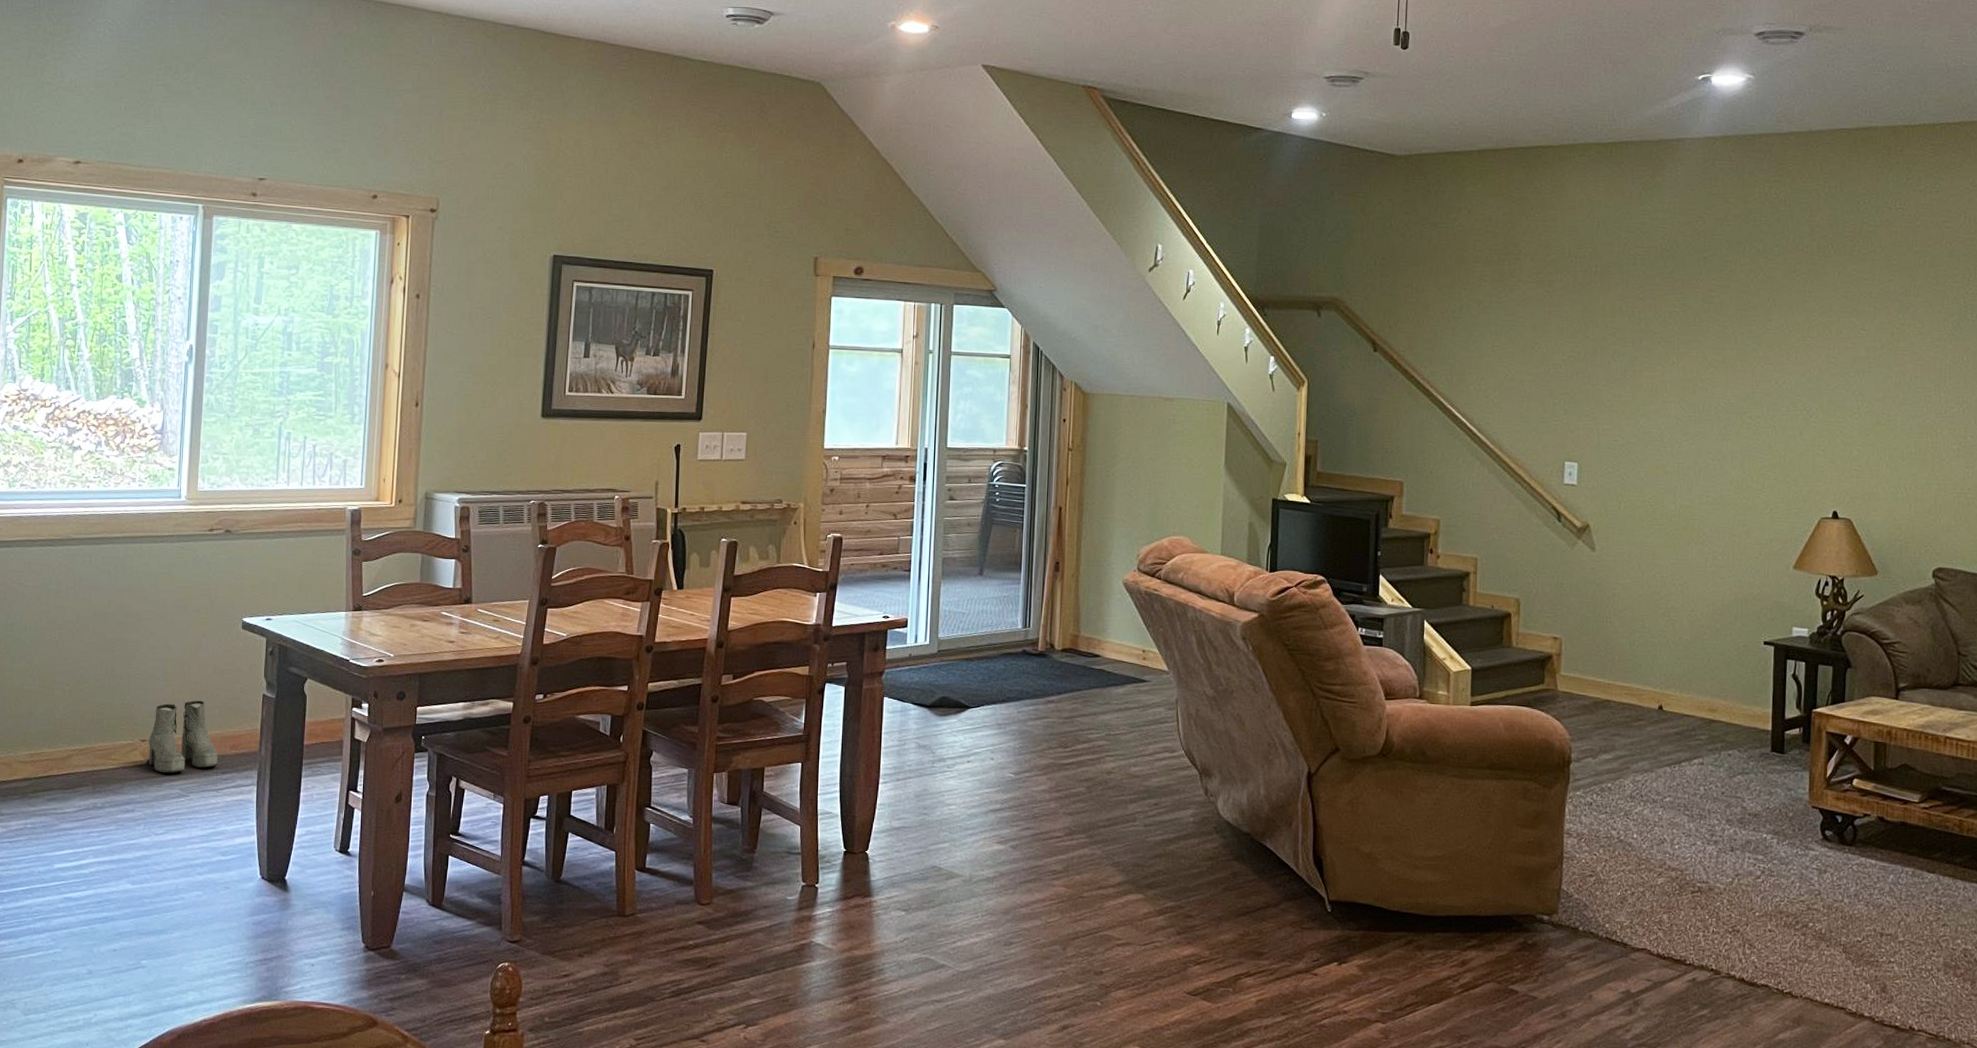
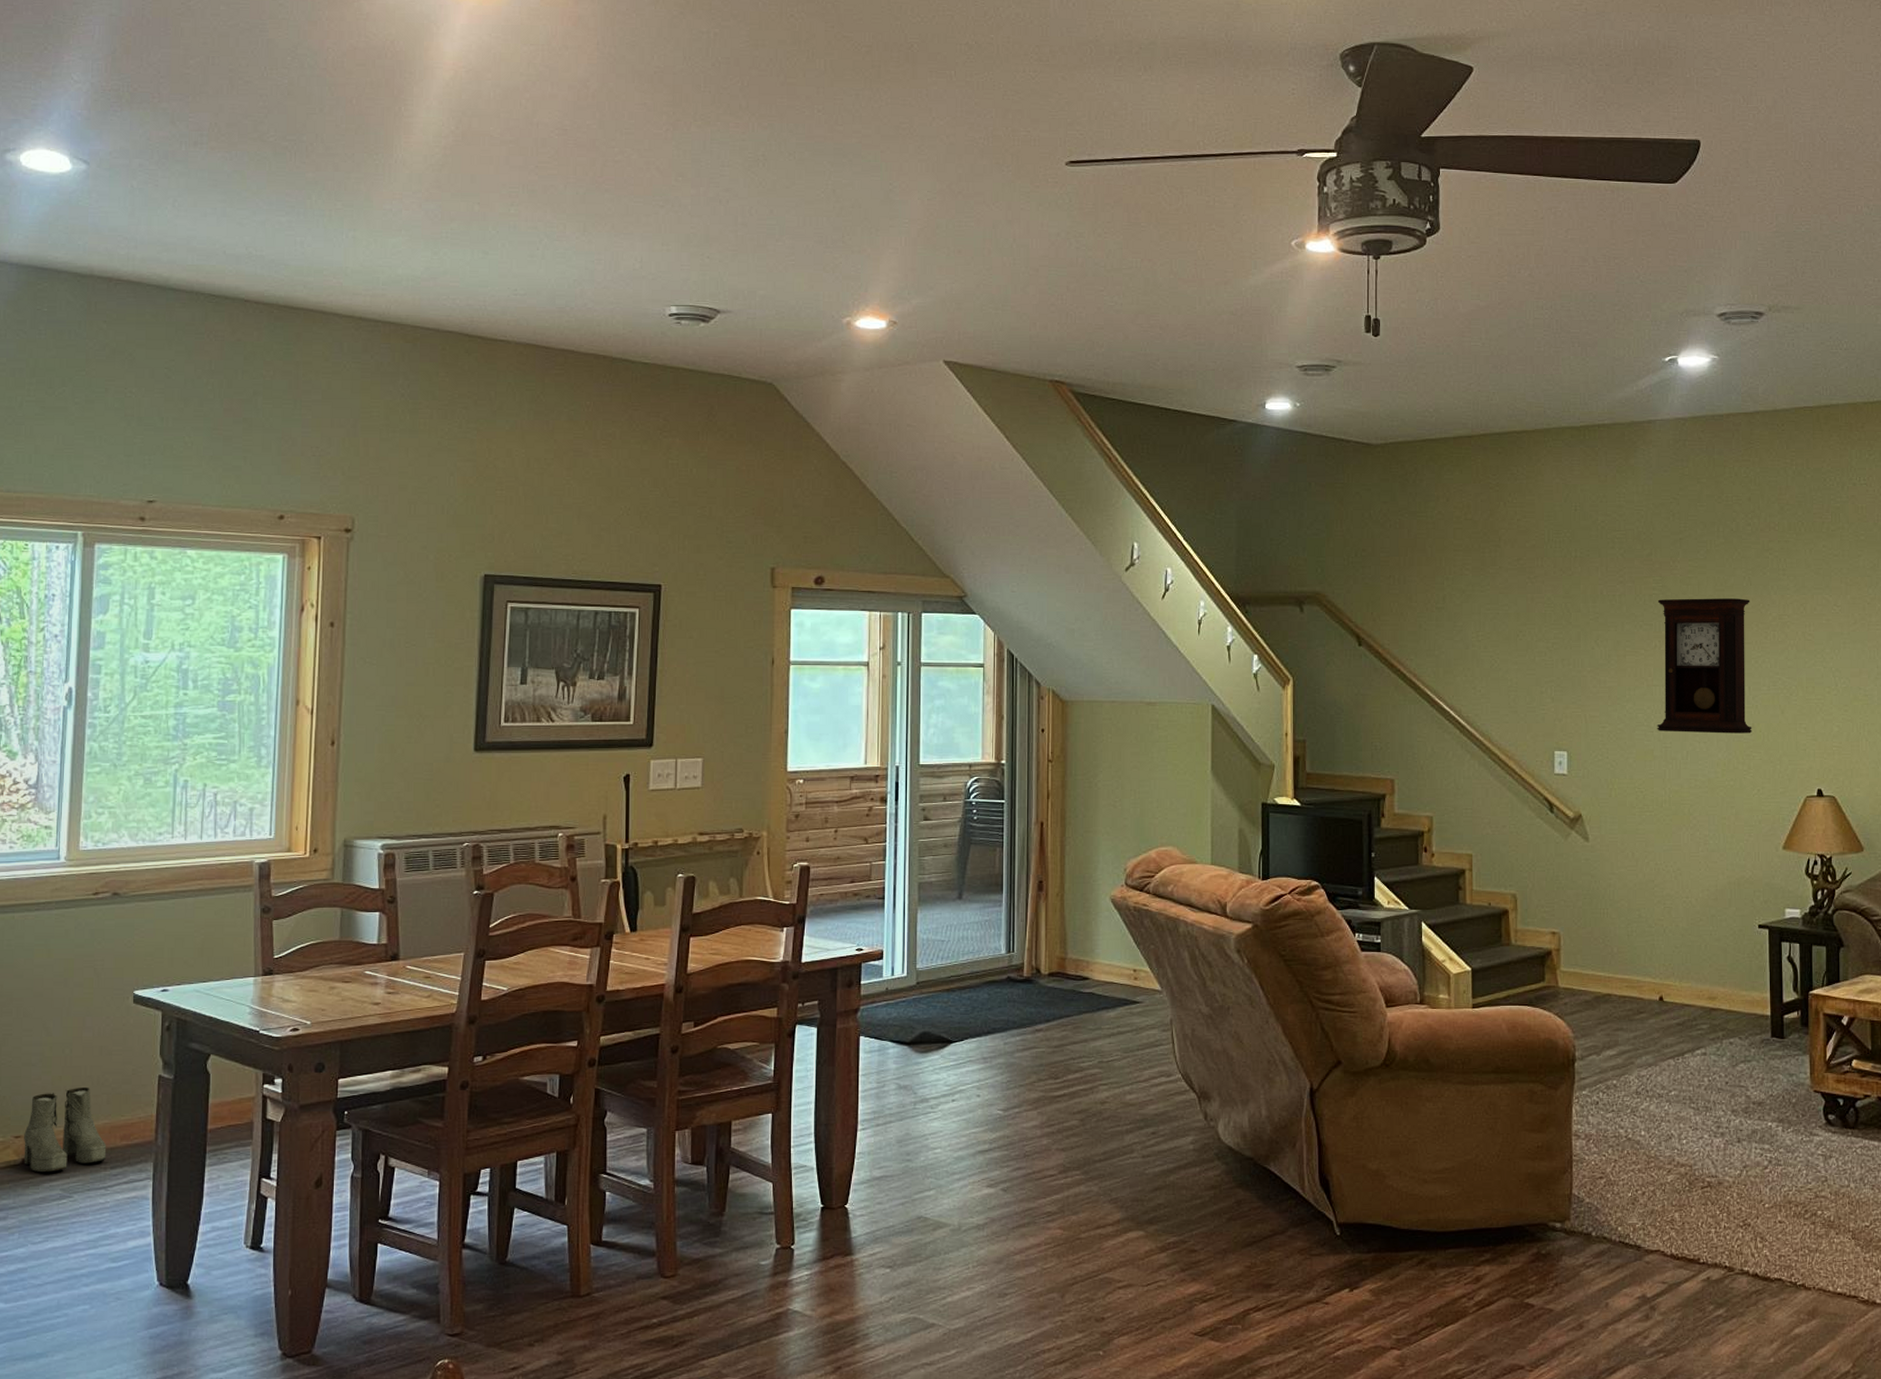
pendulum clock: none [1670,317,1774,453] -> present [1657,598,1752,734]

